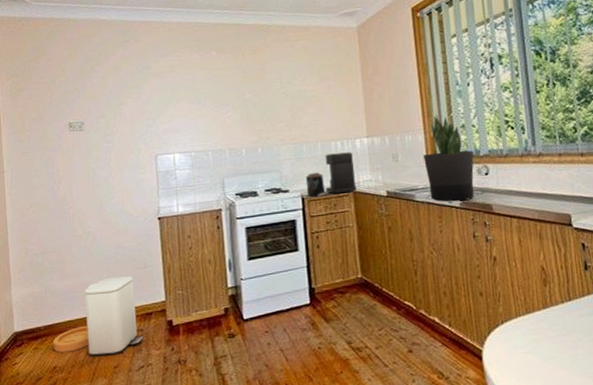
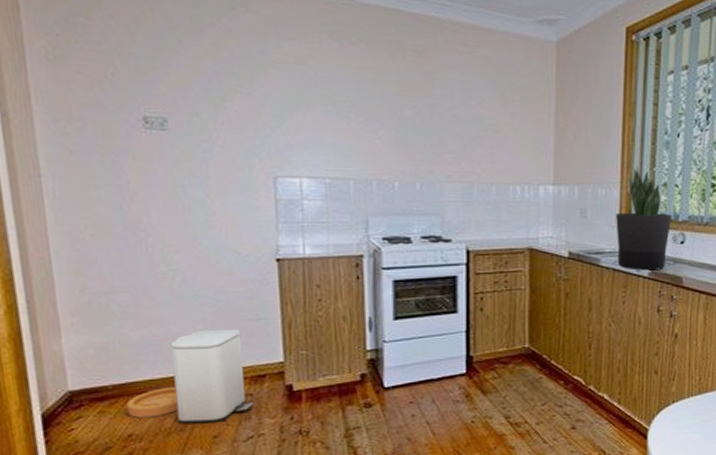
canister: present [305,172,328,197] -> none [473,221,500,251]
coffee maker: present [325,152,357,194] -> none [497,200,535,250]

